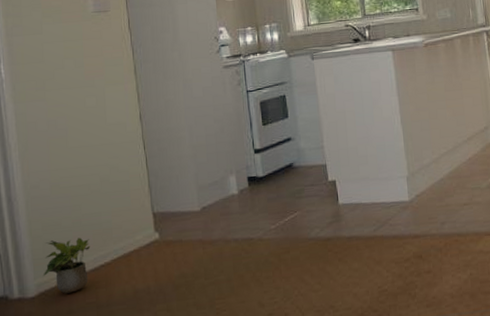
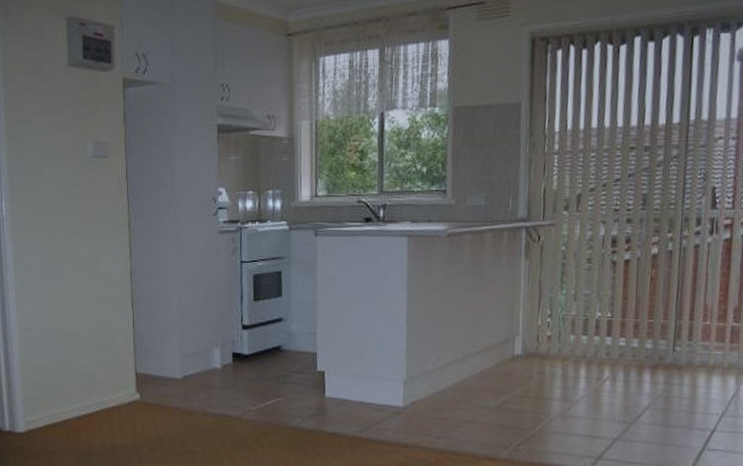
potted plant: present [43,237,91,295] -> none [31,383,76,437]

